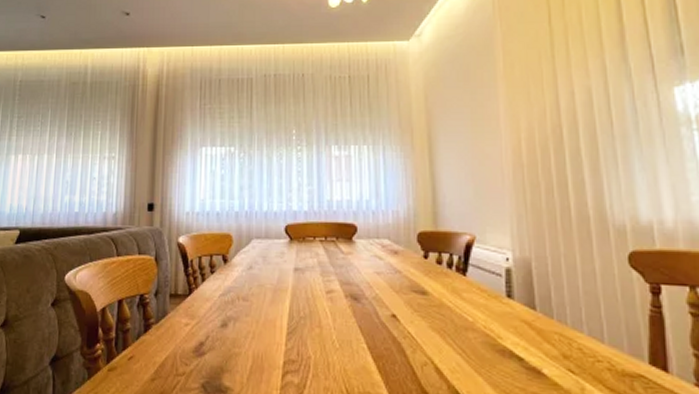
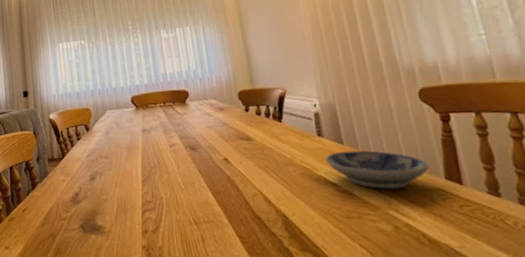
bowl: none [513,318,632,371] -> present [325,150,429,189]

